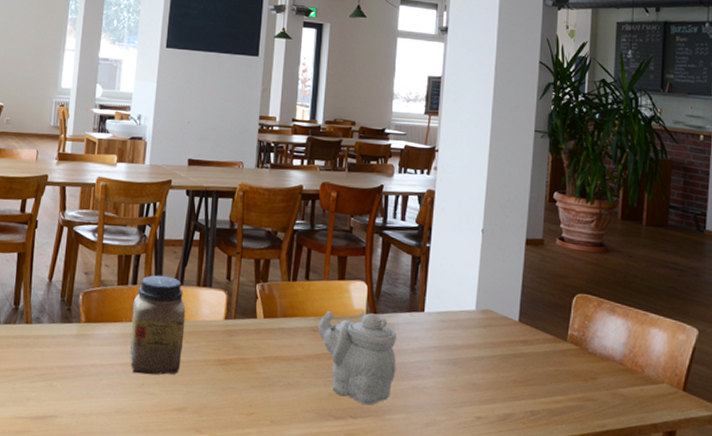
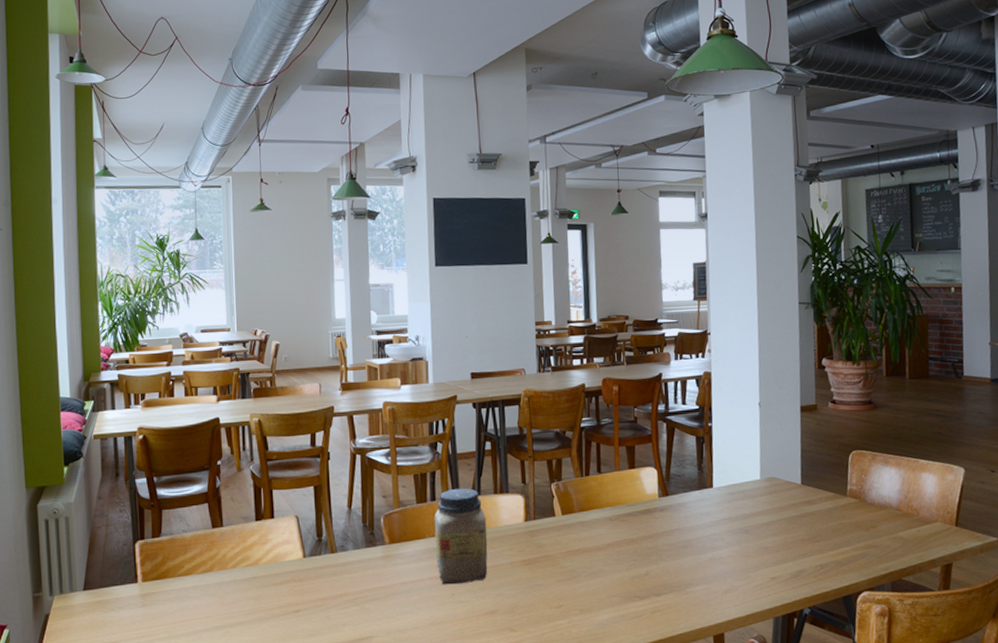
teapot: present [317,311,397,406] -> none [614,495,693,582]

